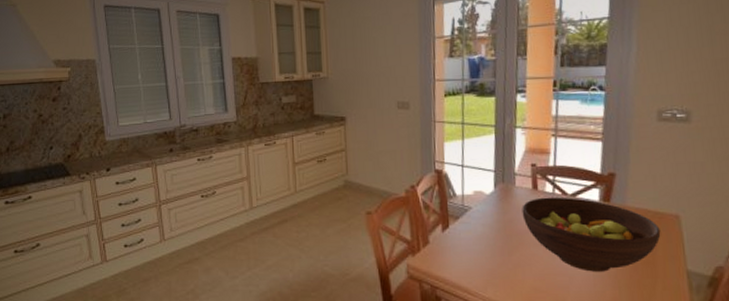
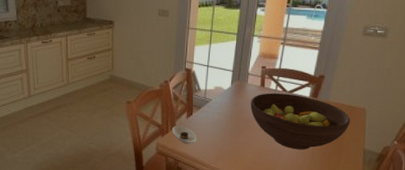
saucer: none [424,241,458,264] -> present [171,125,197,143]

